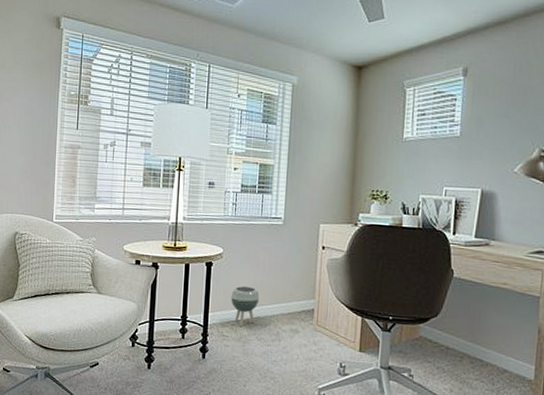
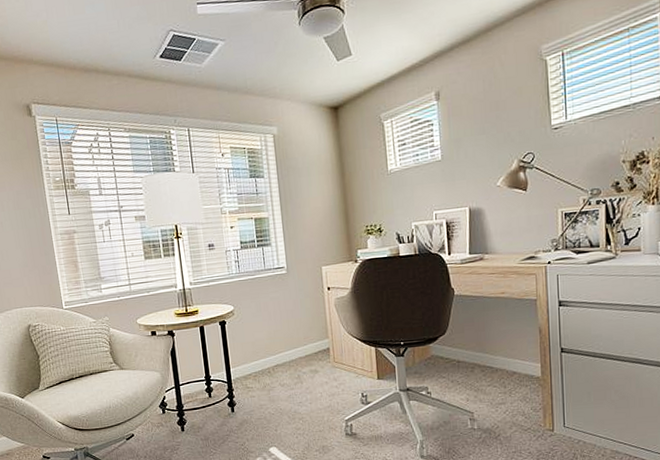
planter: present [231,285,260,326] -> none [248,337,276,376]

